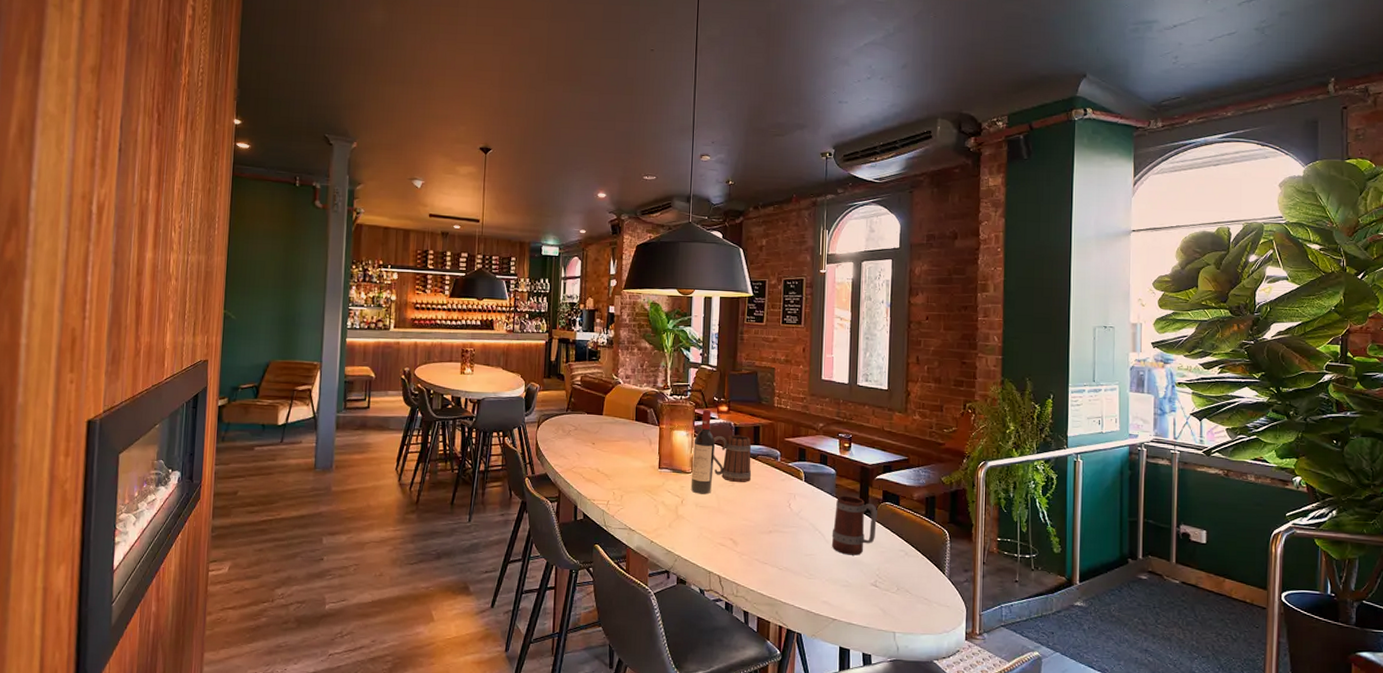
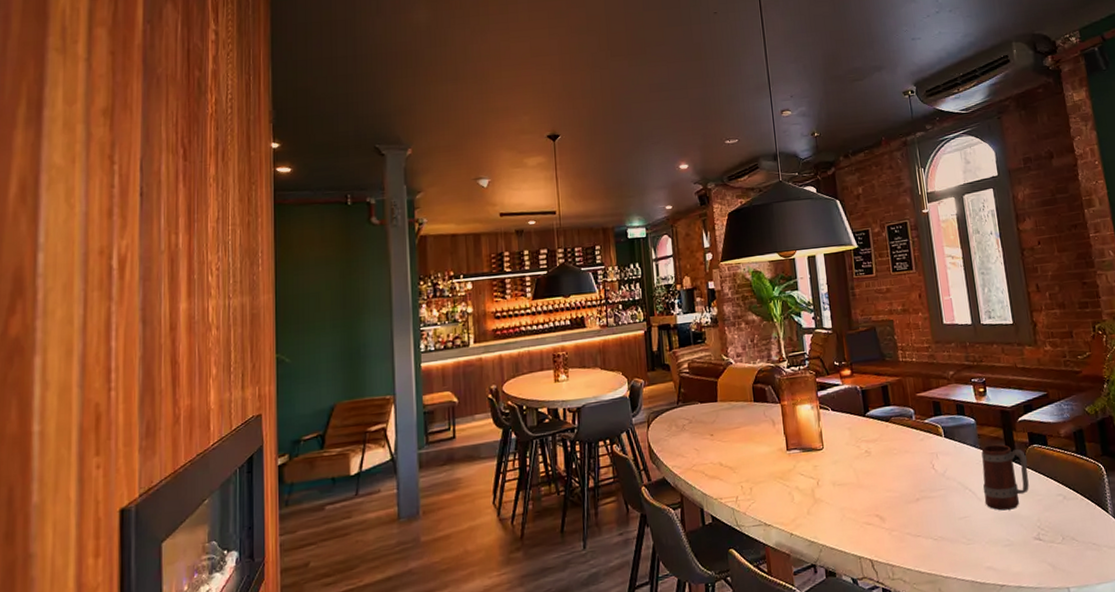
wine bottle: present [690,410,716,495] -> none [820,377,848,472]
beer mug: present [713,434,752,483] -> none [841,398,888,452]

